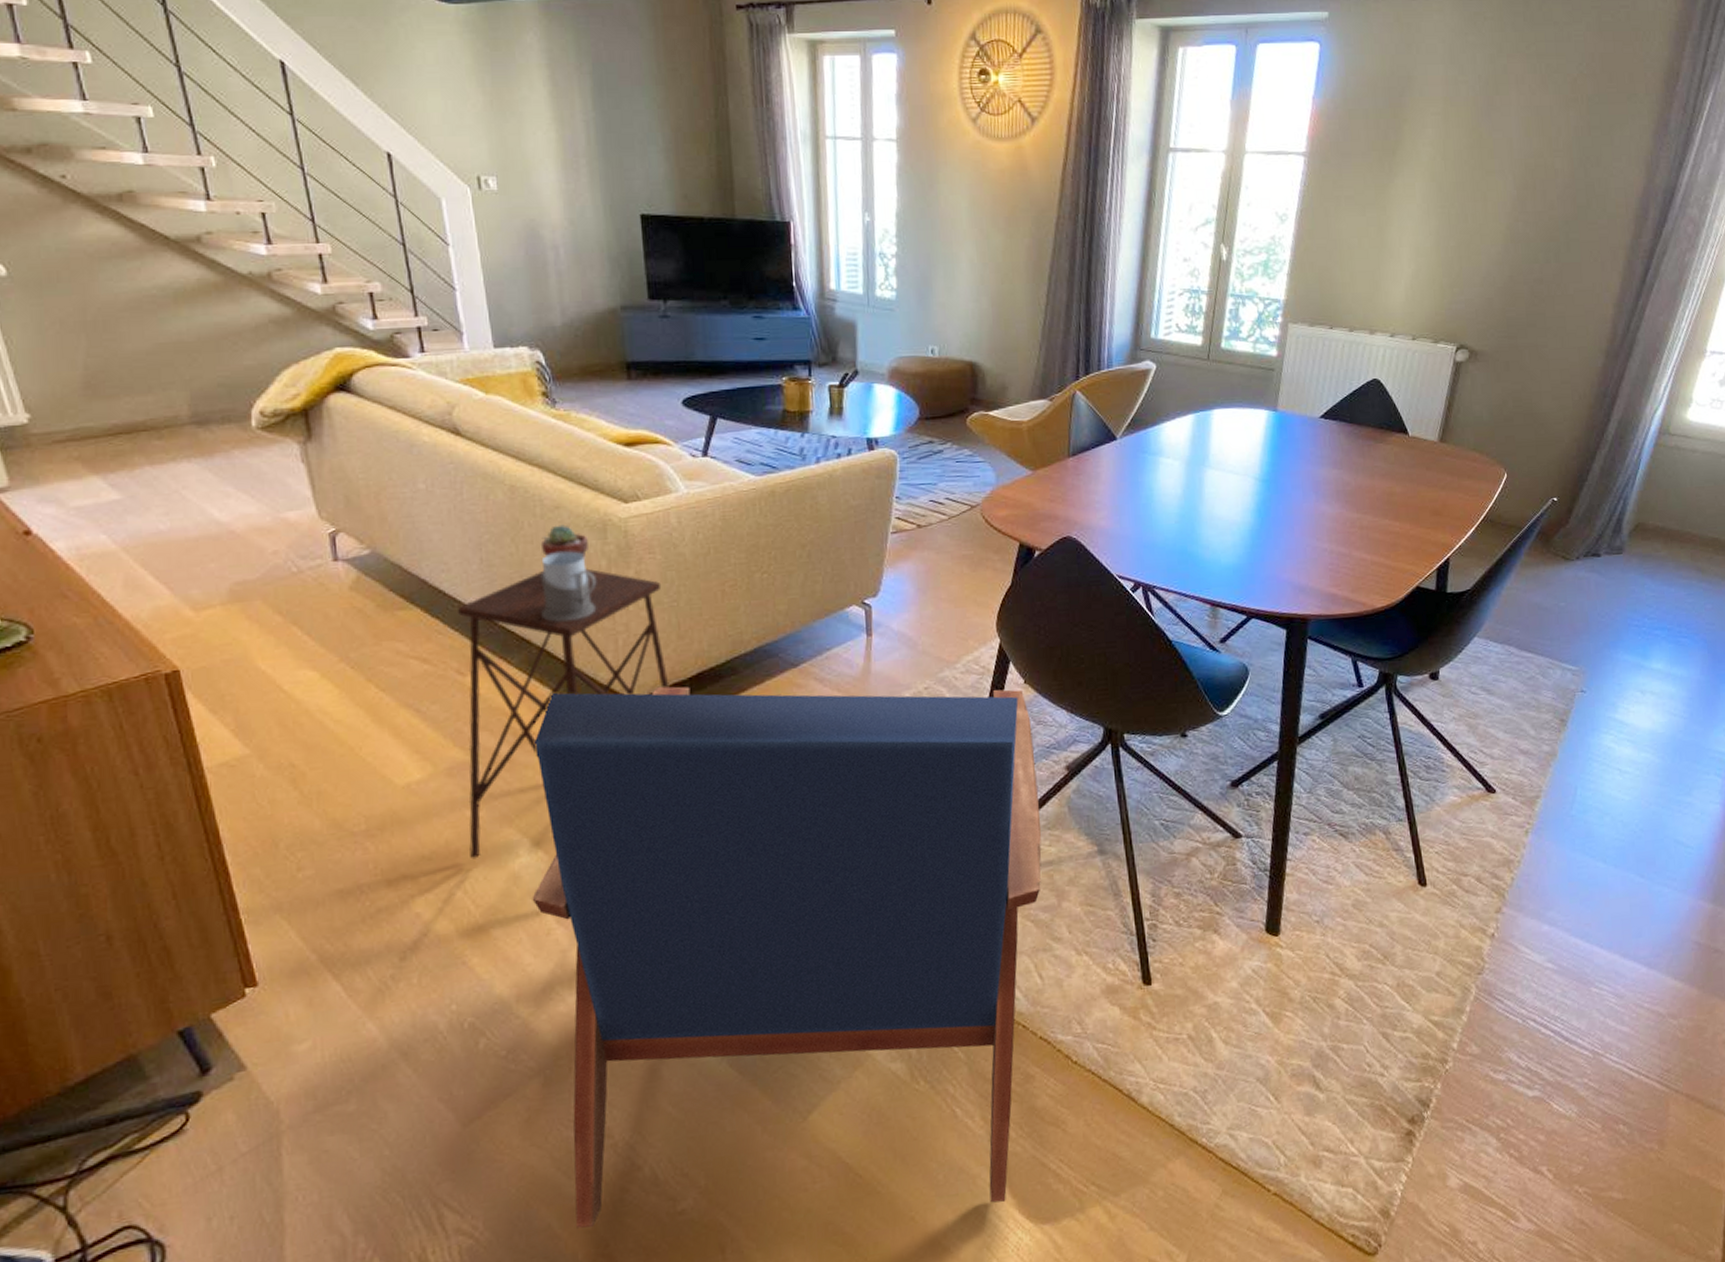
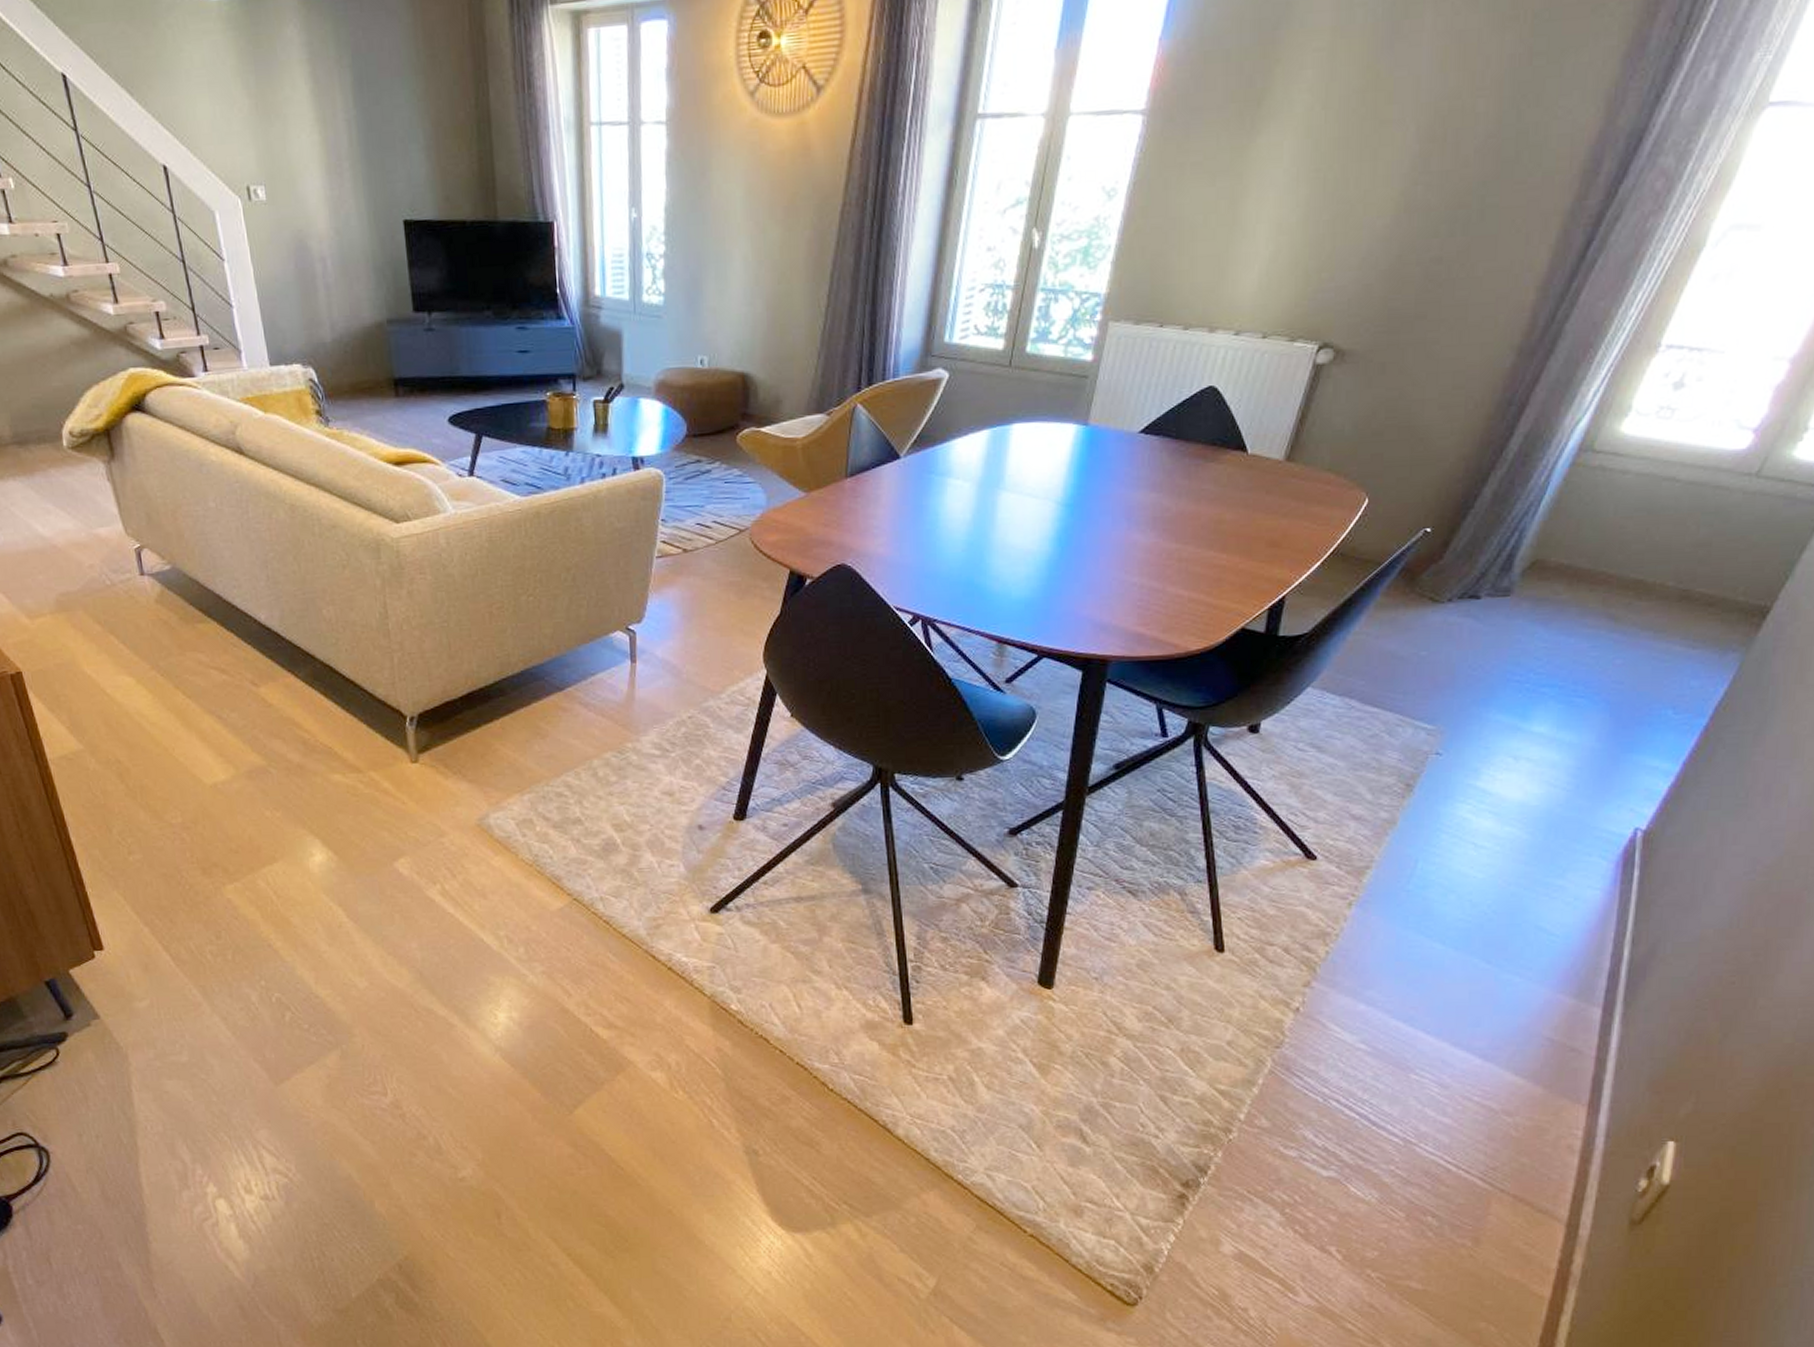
side table: present [458,568,670,859] -> none [249,587,442,855]
armchair: present [532,686,1042,1229] -> none [322,704,805,1209]
potted succulent: present [540,524,588,559] -> none [320,544,364,578]
mug: present [540,551,597,622] -> none [321,570,372,639]

